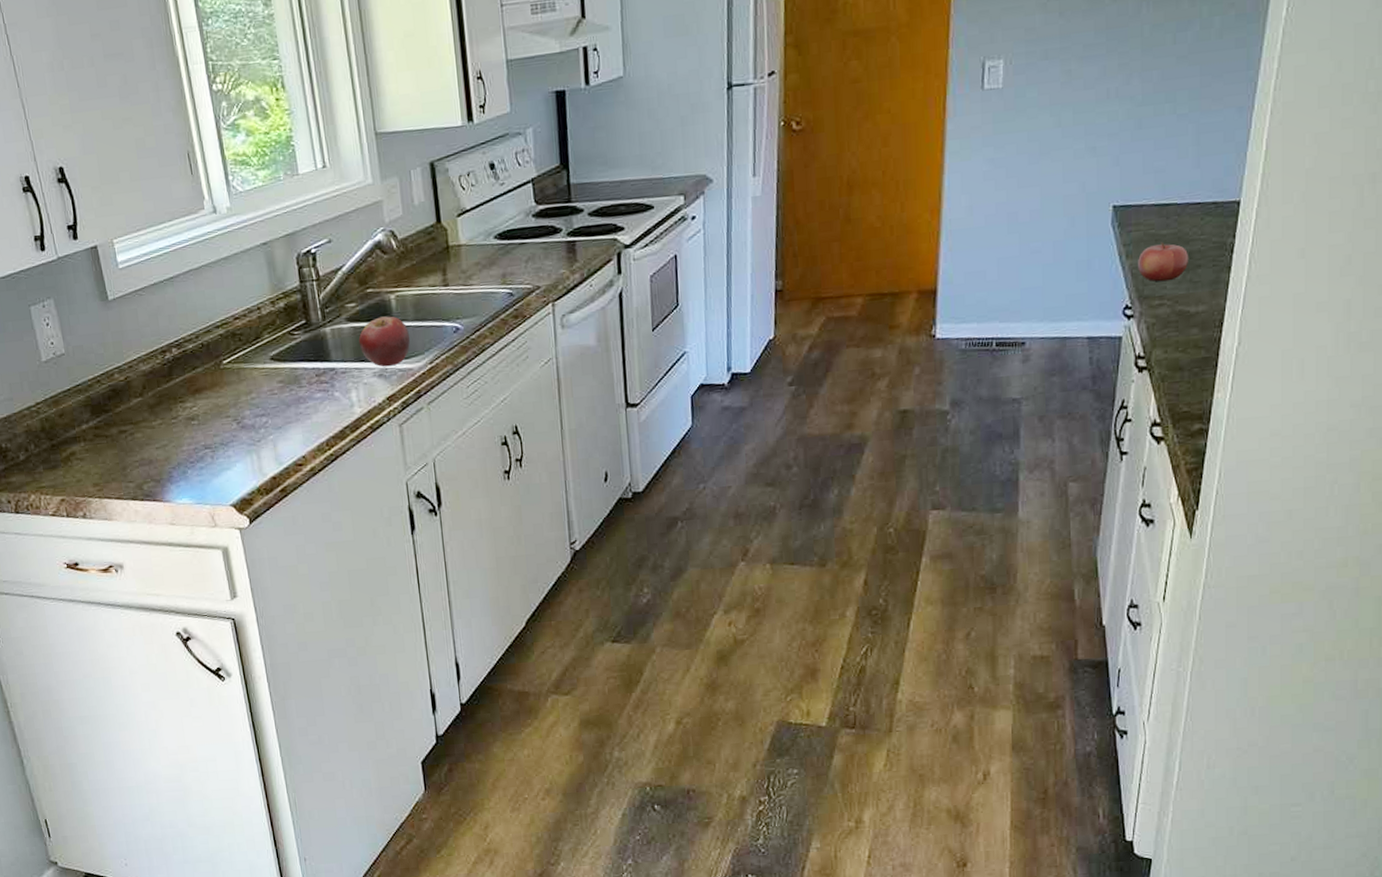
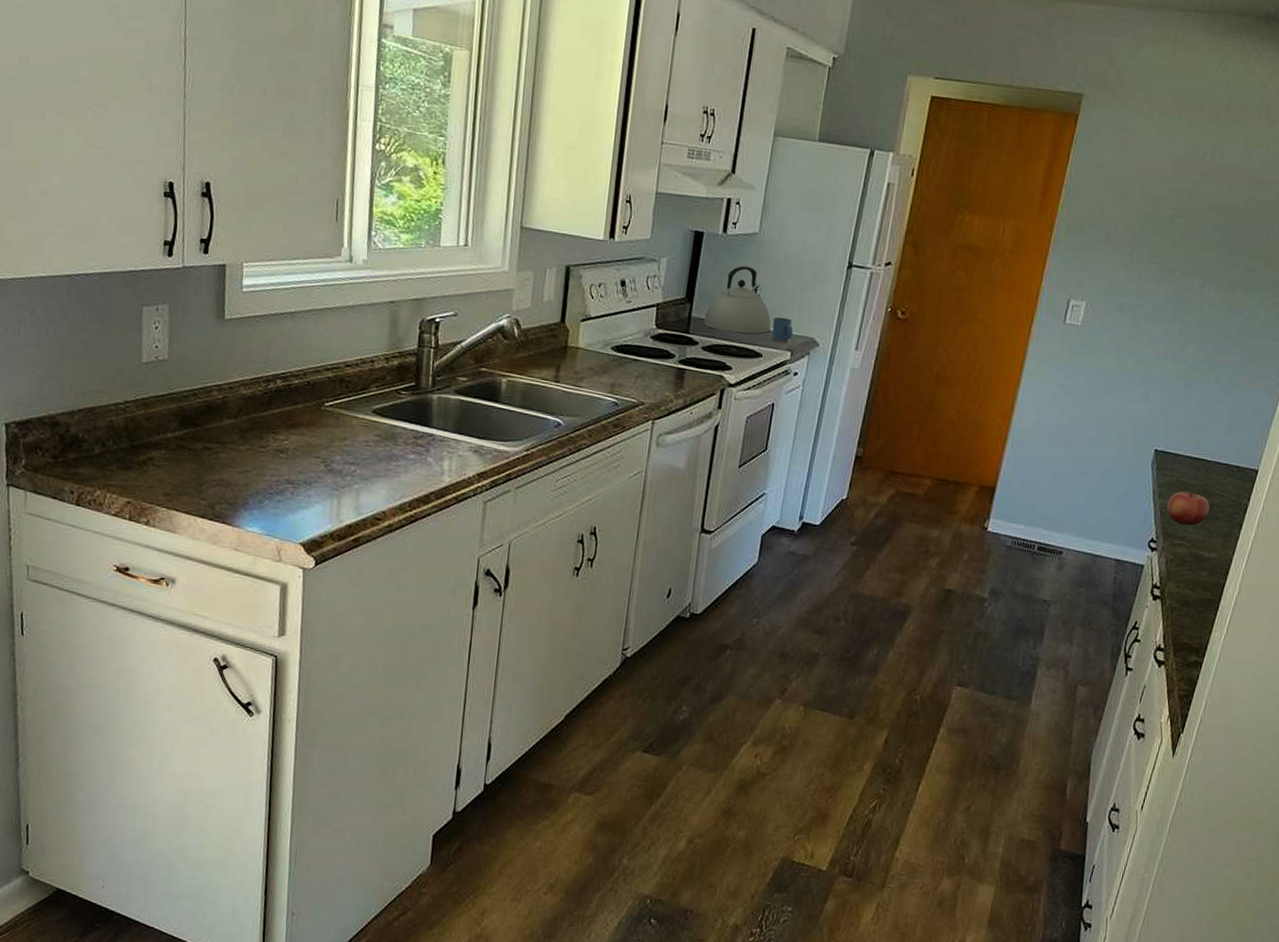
fruit: present [358,316,410,367] -> none [462,396,512,445]
kettle: none [584,114,657,192] -> present [703,265,771,334]
mug: none [658,160,682,189] -> present [772,317,793,343]

